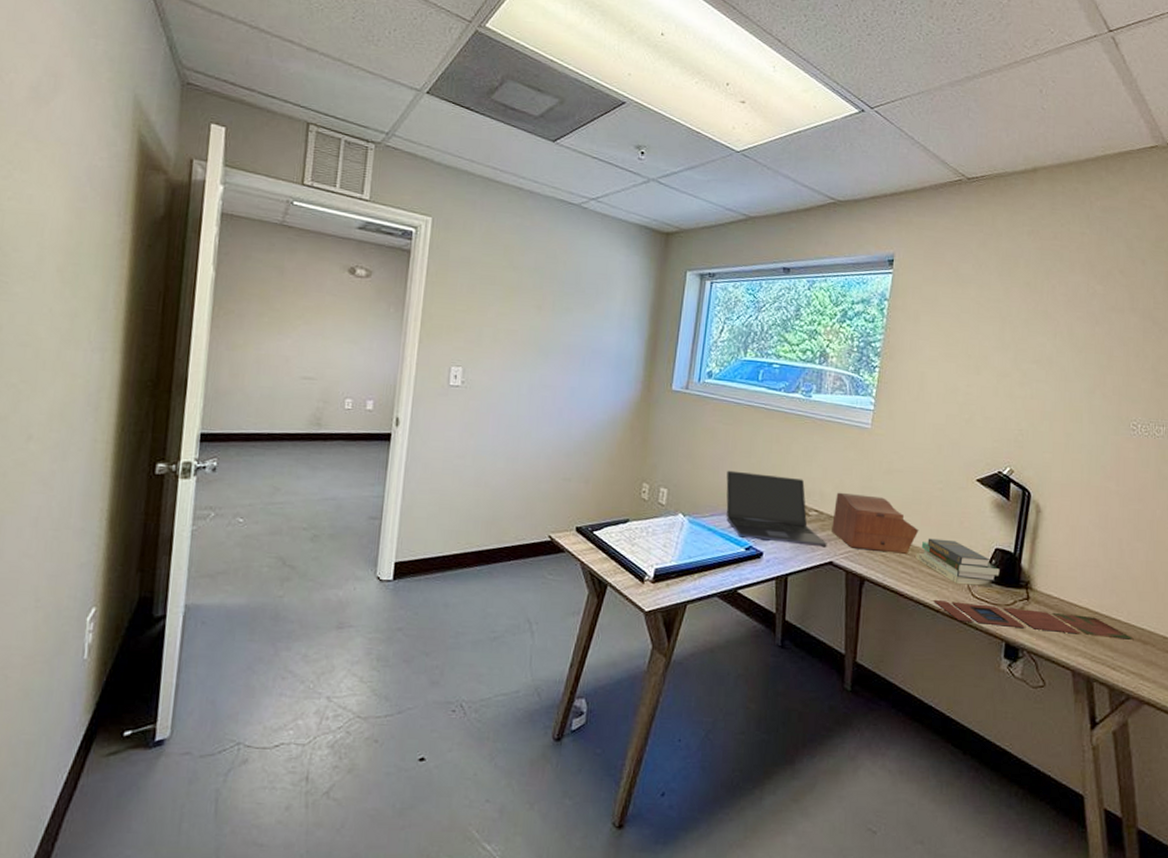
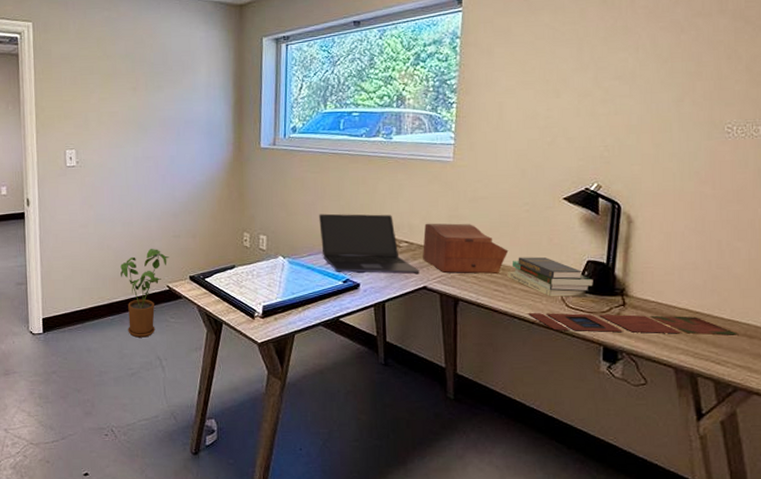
house plant: none [496,490,556,595] -> present [120,248,169,338]

